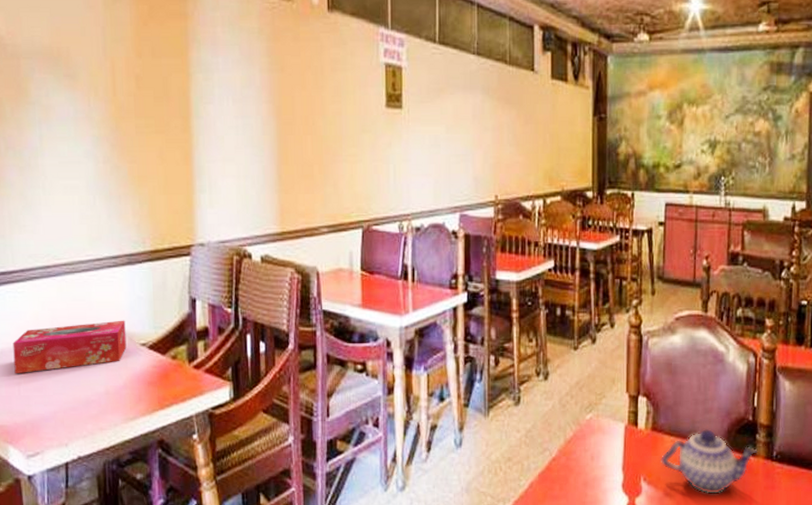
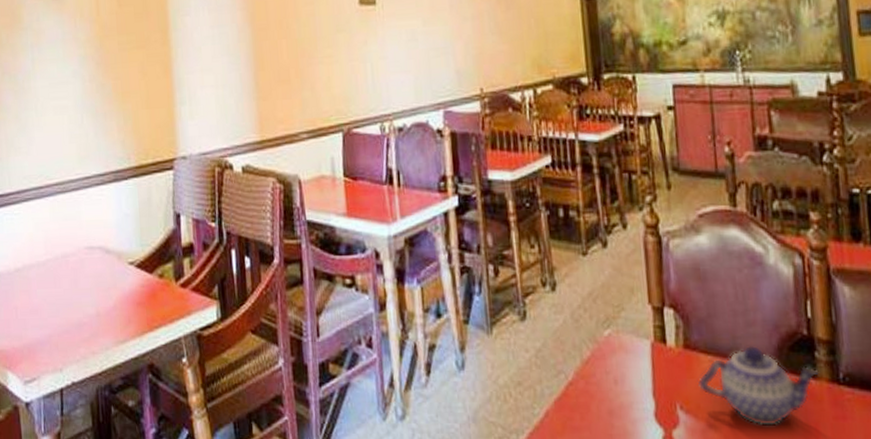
tissue box: present [13,320,127,374] -> none [10,238,116,297]

